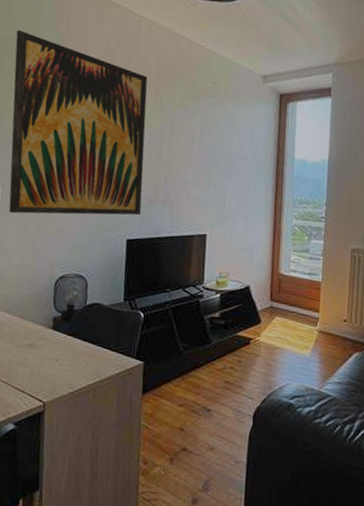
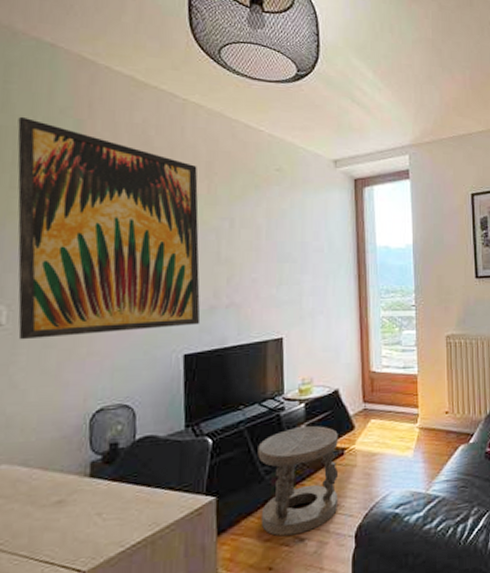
stool: none [177,314,246,406] -> present [258,425,339,537]

